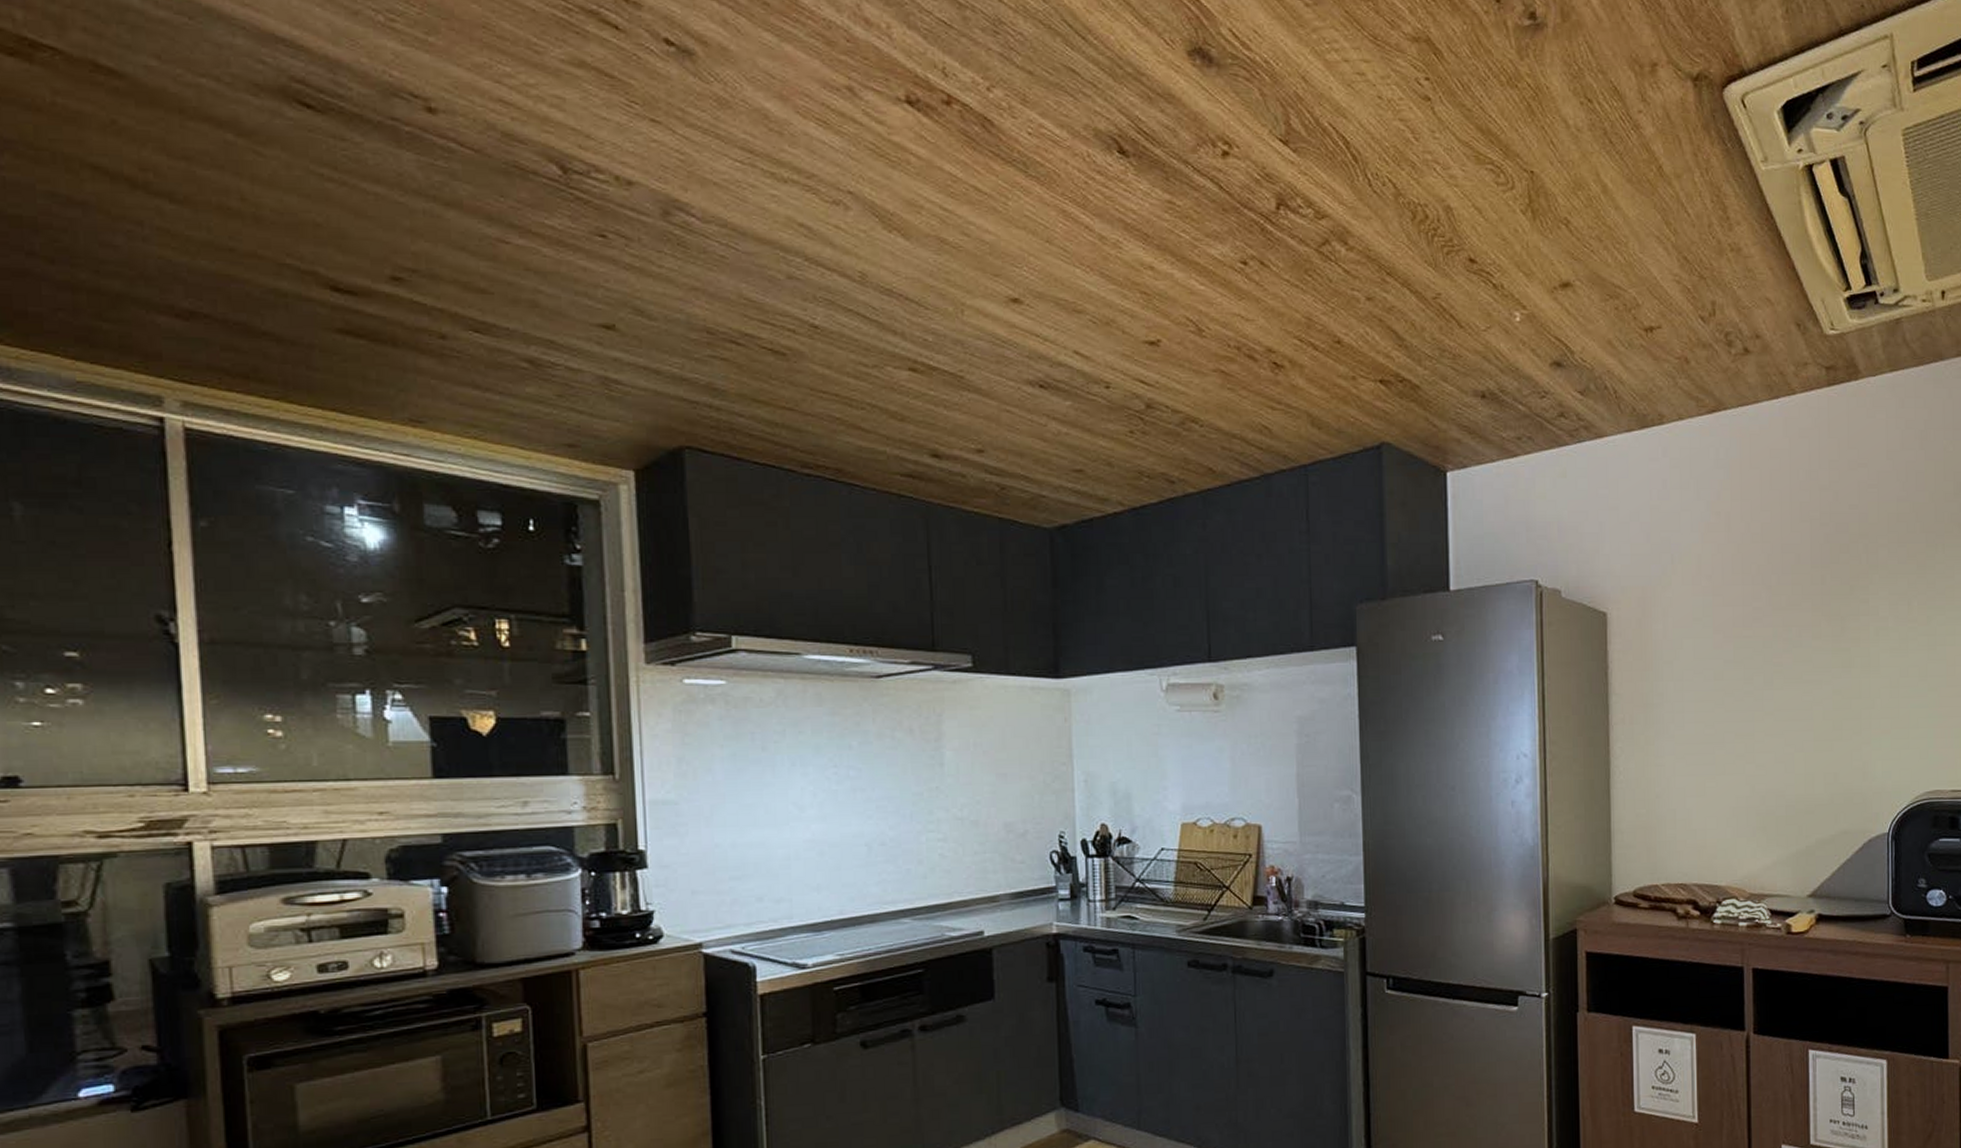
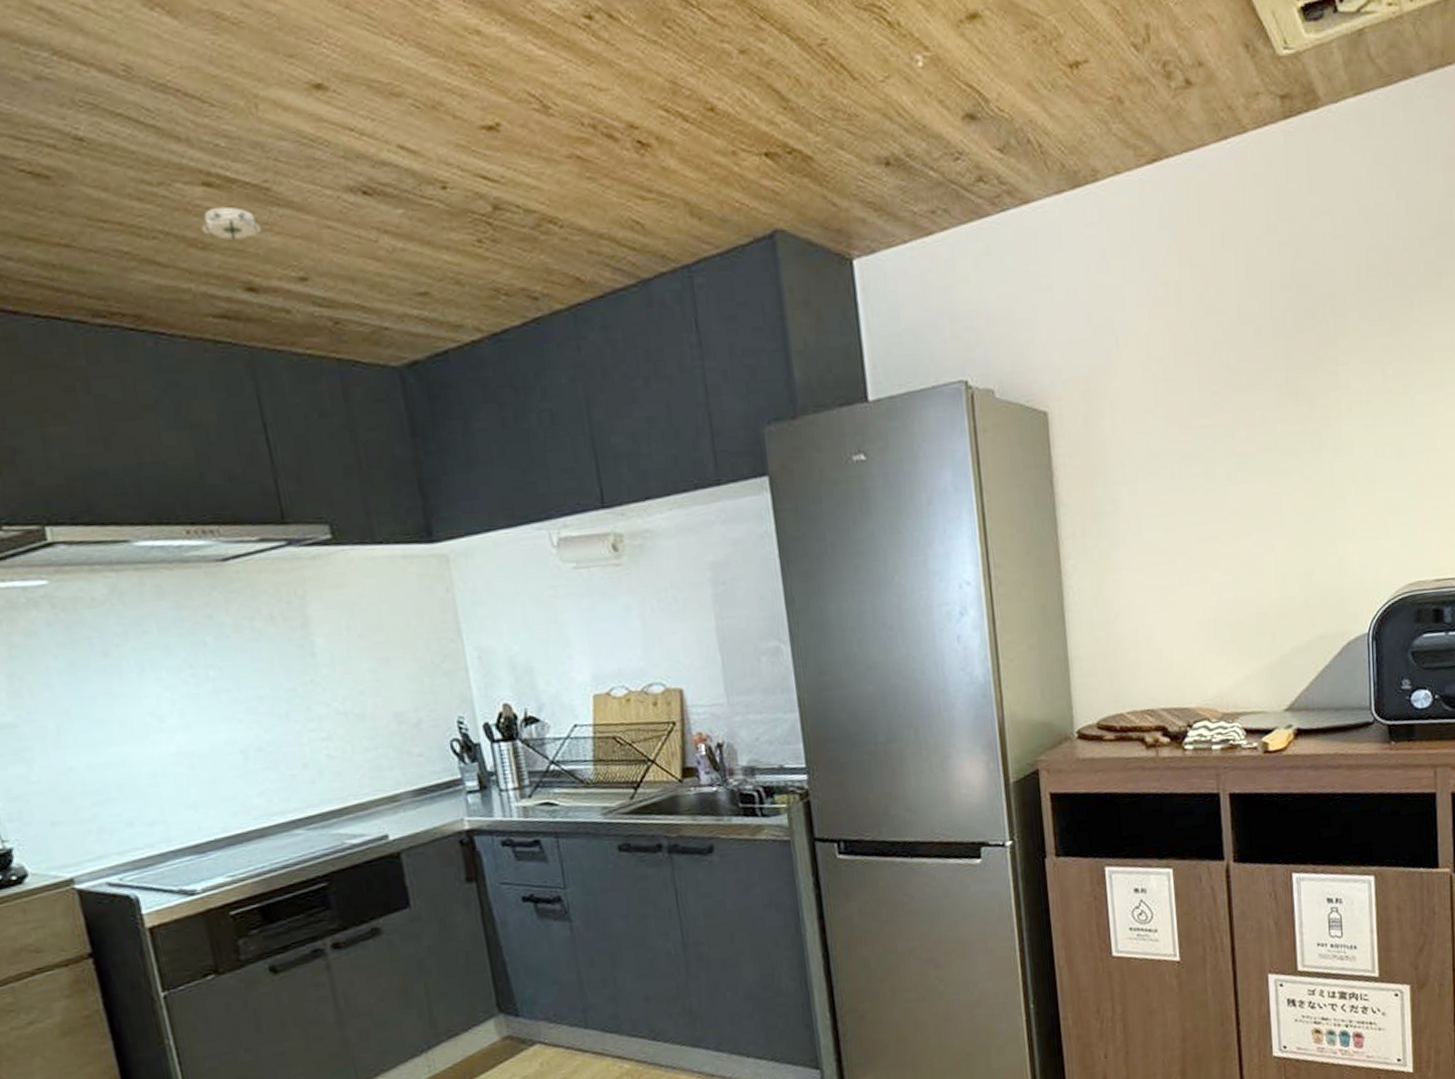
smoke detector: none [901,388,952,415] -> present [200,206,262,240]

